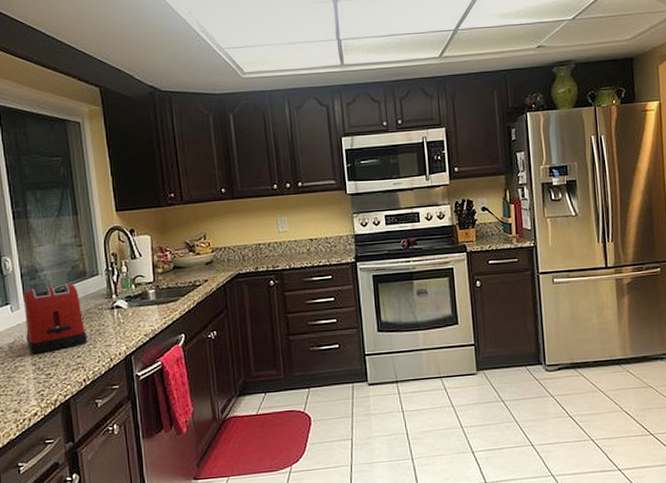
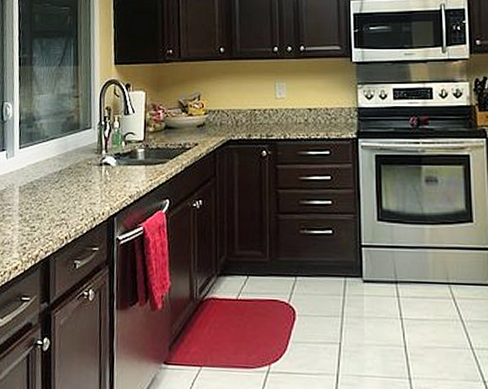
toaster: present [23,283,88,354] -> none [16,134,74,204]

